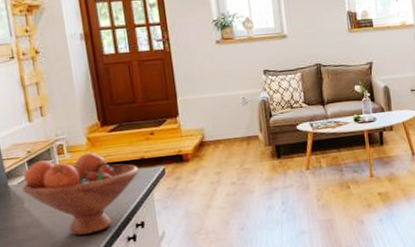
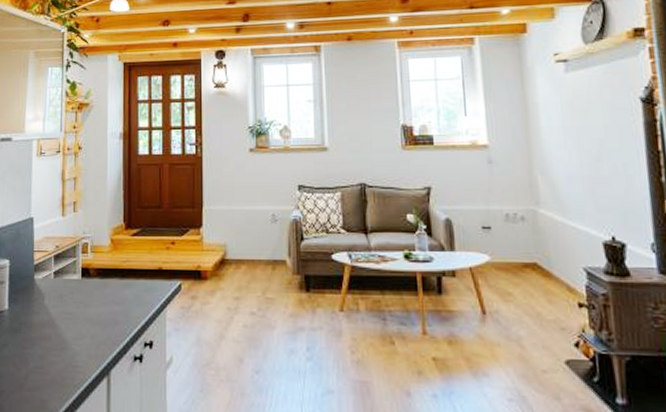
fruit bowl: present [22,153,139,235] -> none [45,256,155,345]

